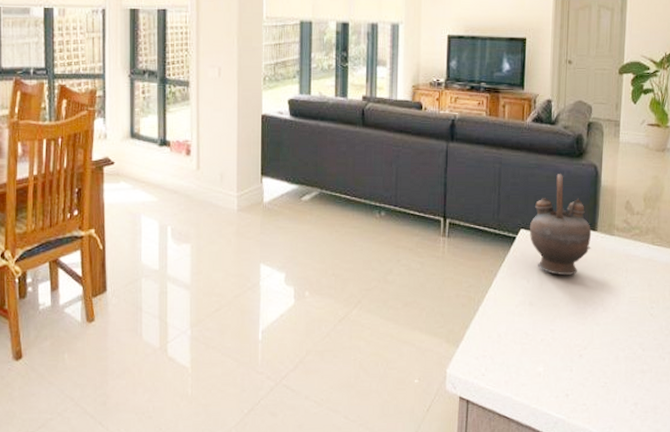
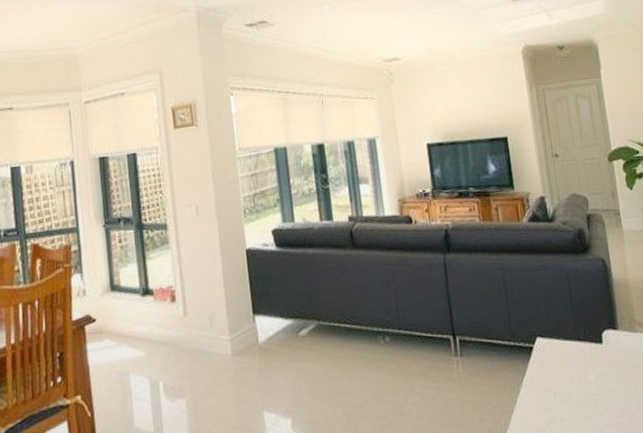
teapot: present [529,174,592,276] -> none [545,273,616,383]

